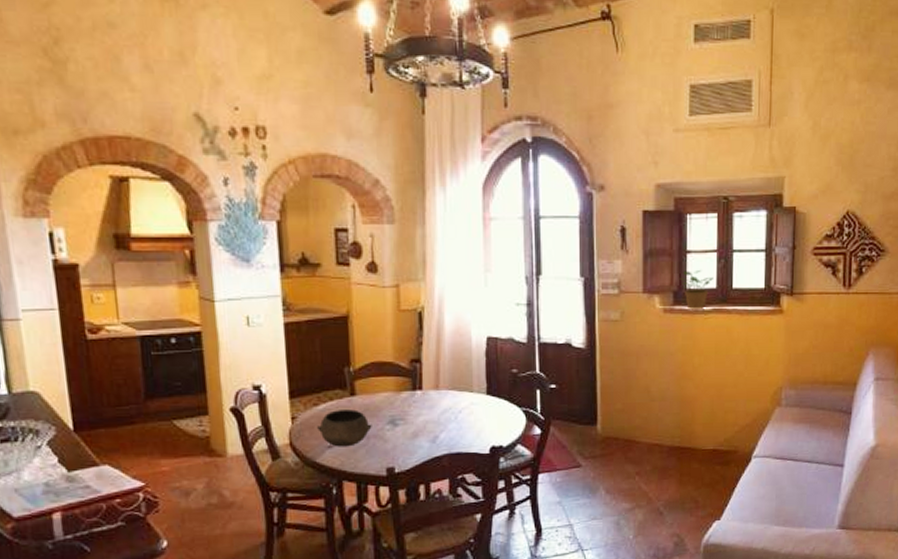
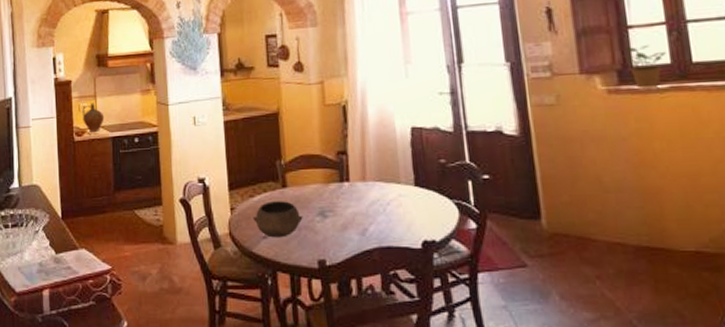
ceramic jug: none [96,293,129,329] -> present [82,103,105,132]

